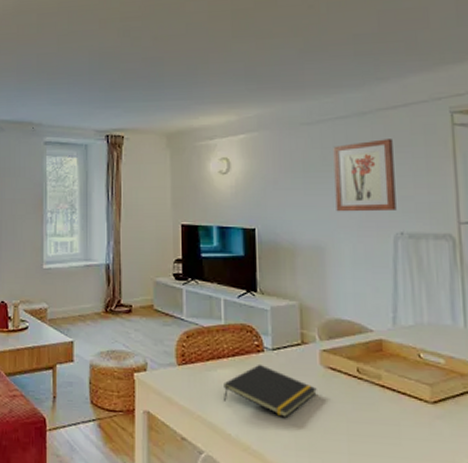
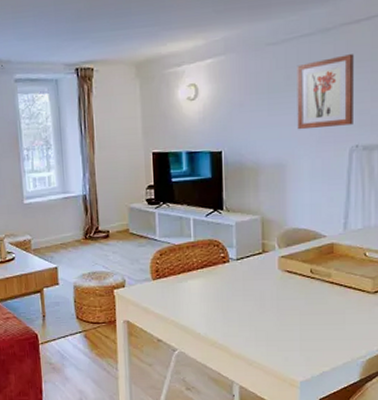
notepad: present [224,364,317,418] -> none [194,273,275,316]

